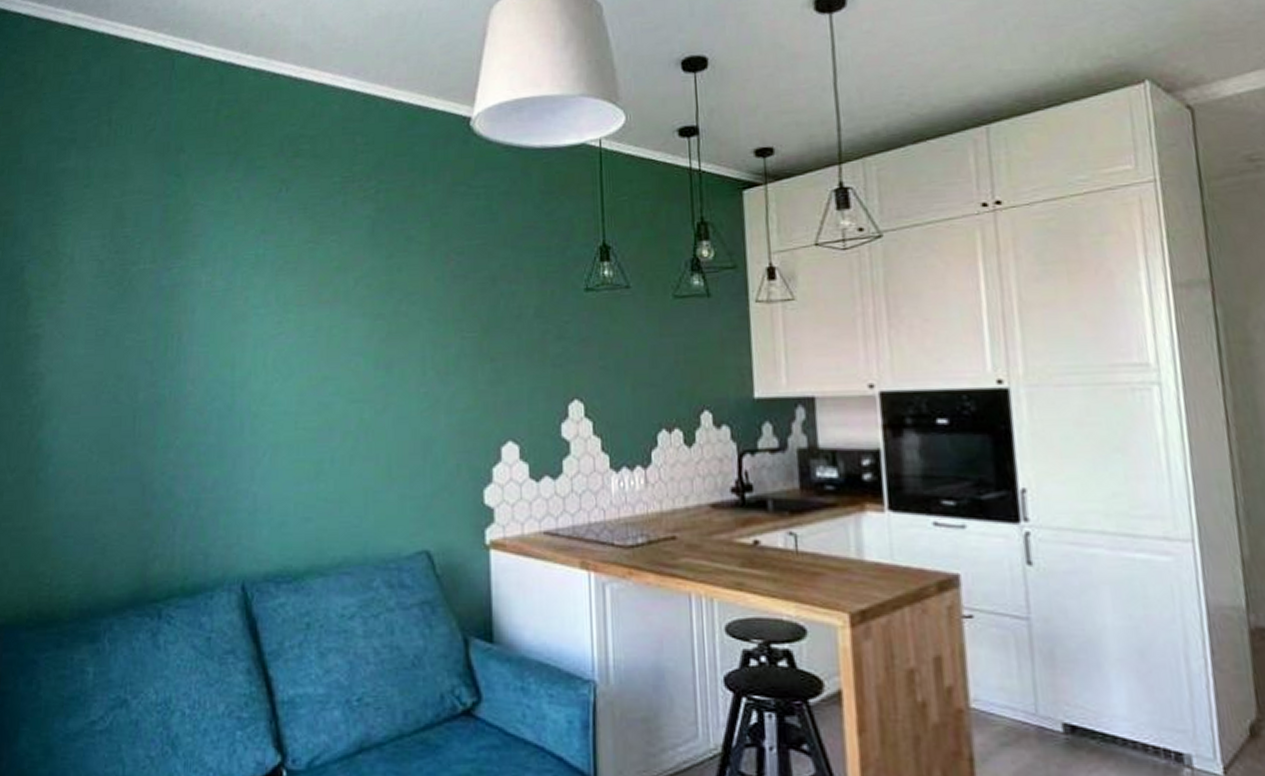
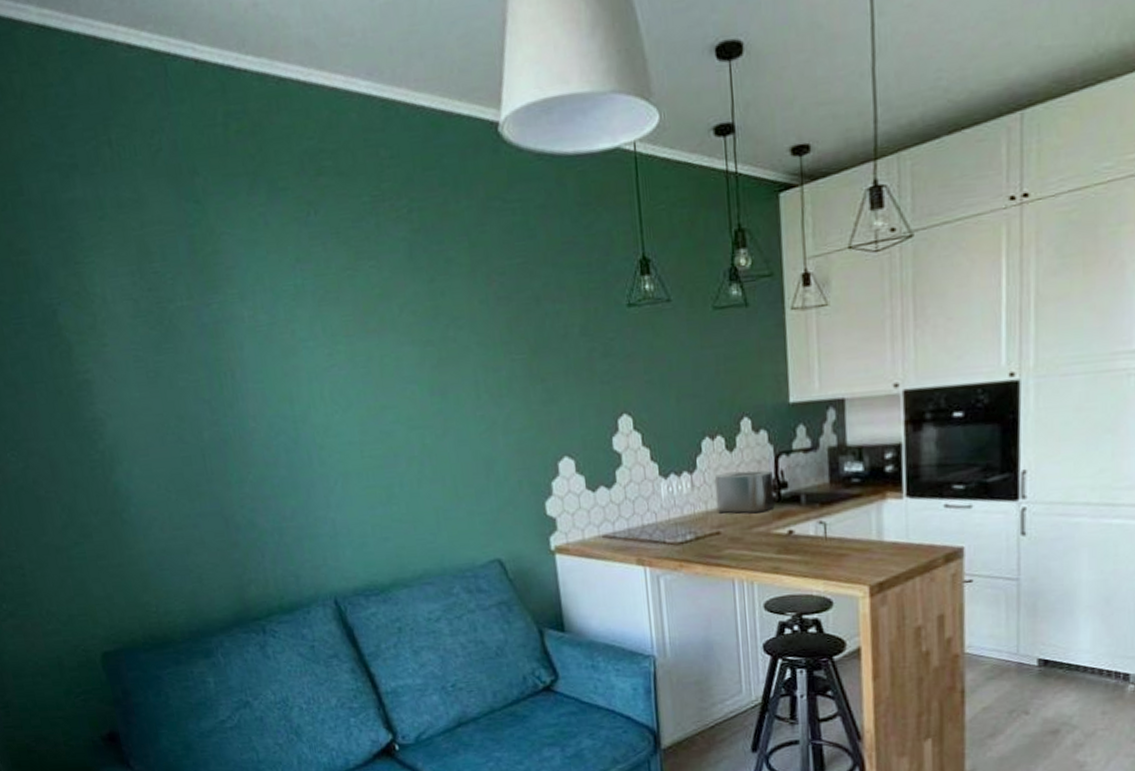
toaster: none [672,469,738,518] -> present [715,470,775,514]

